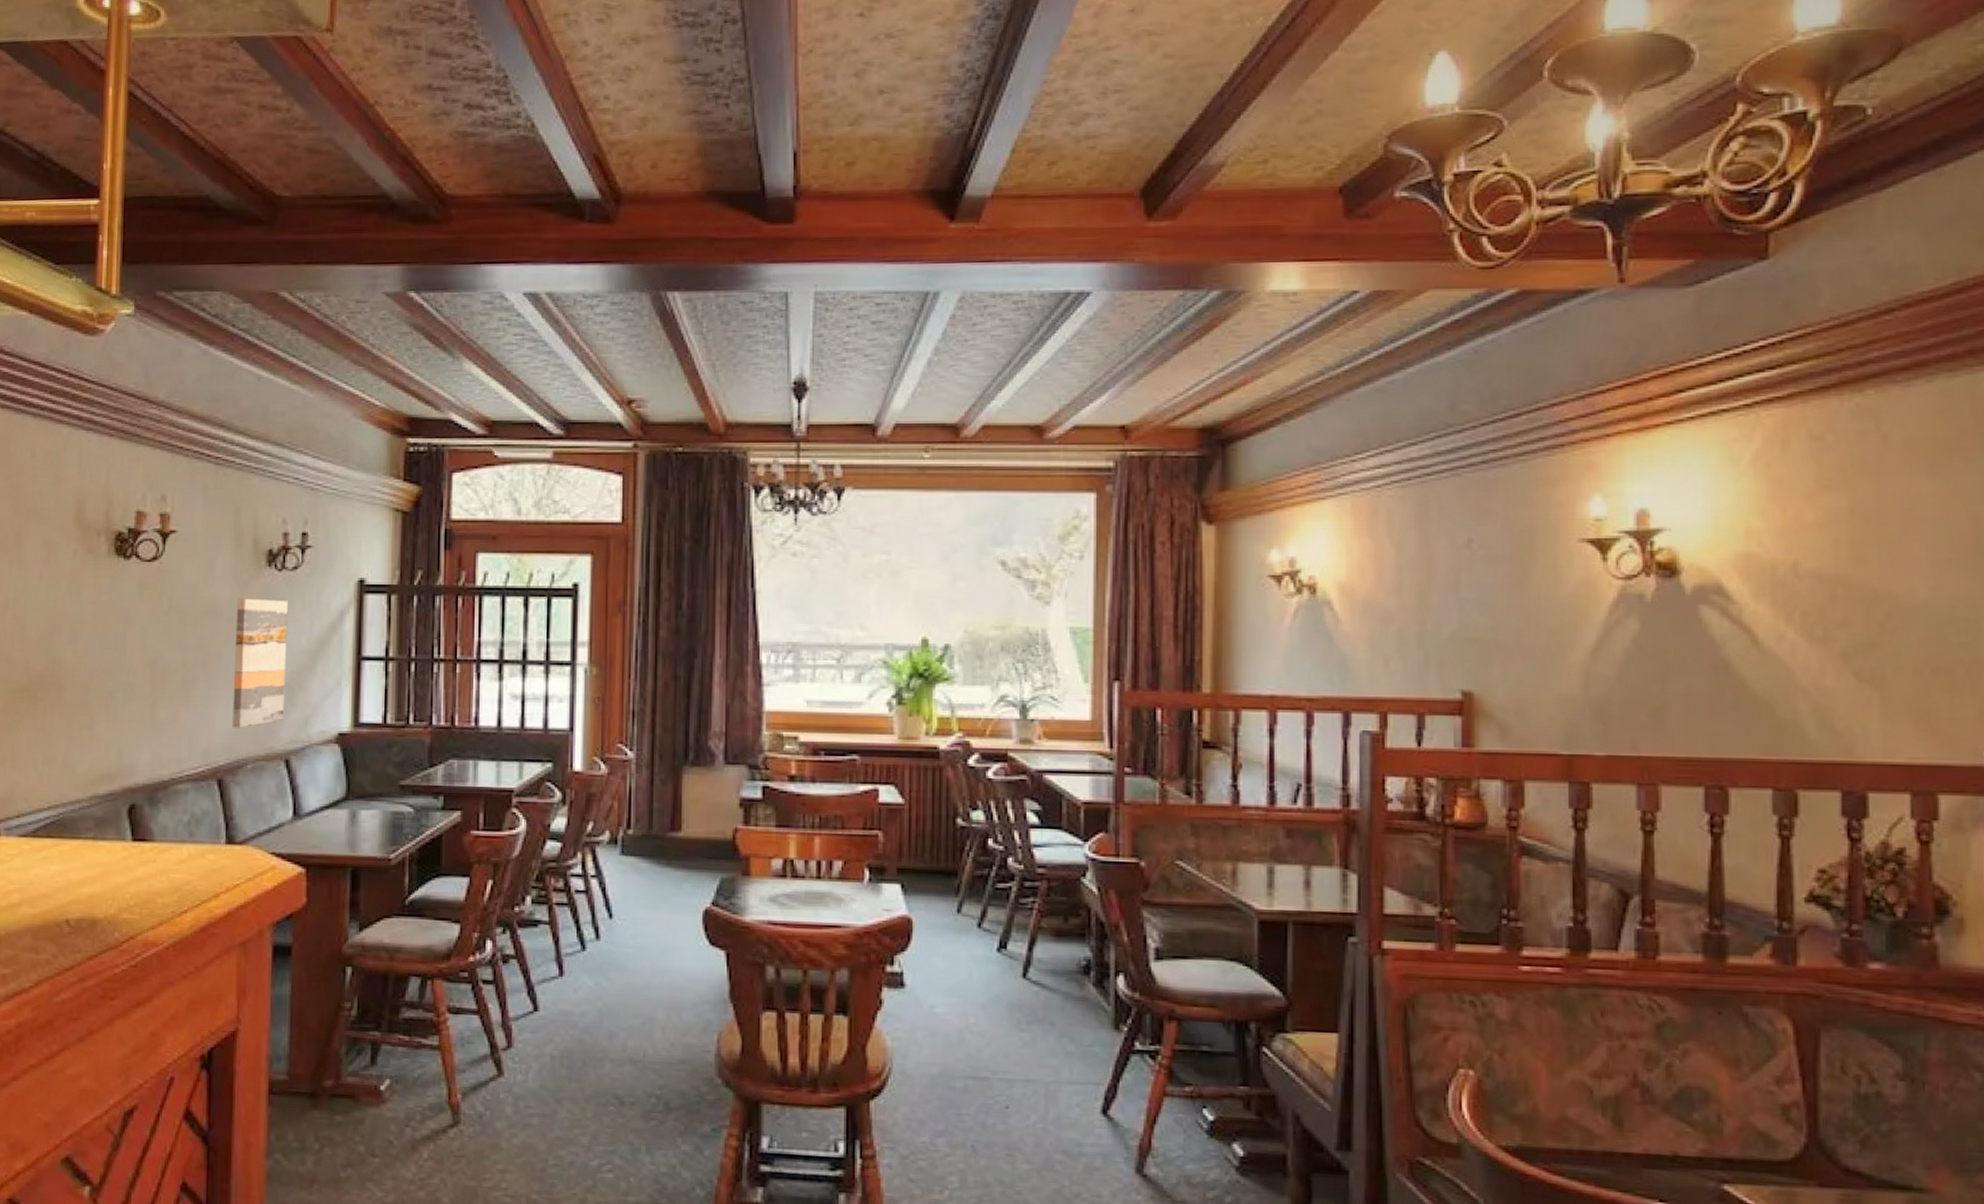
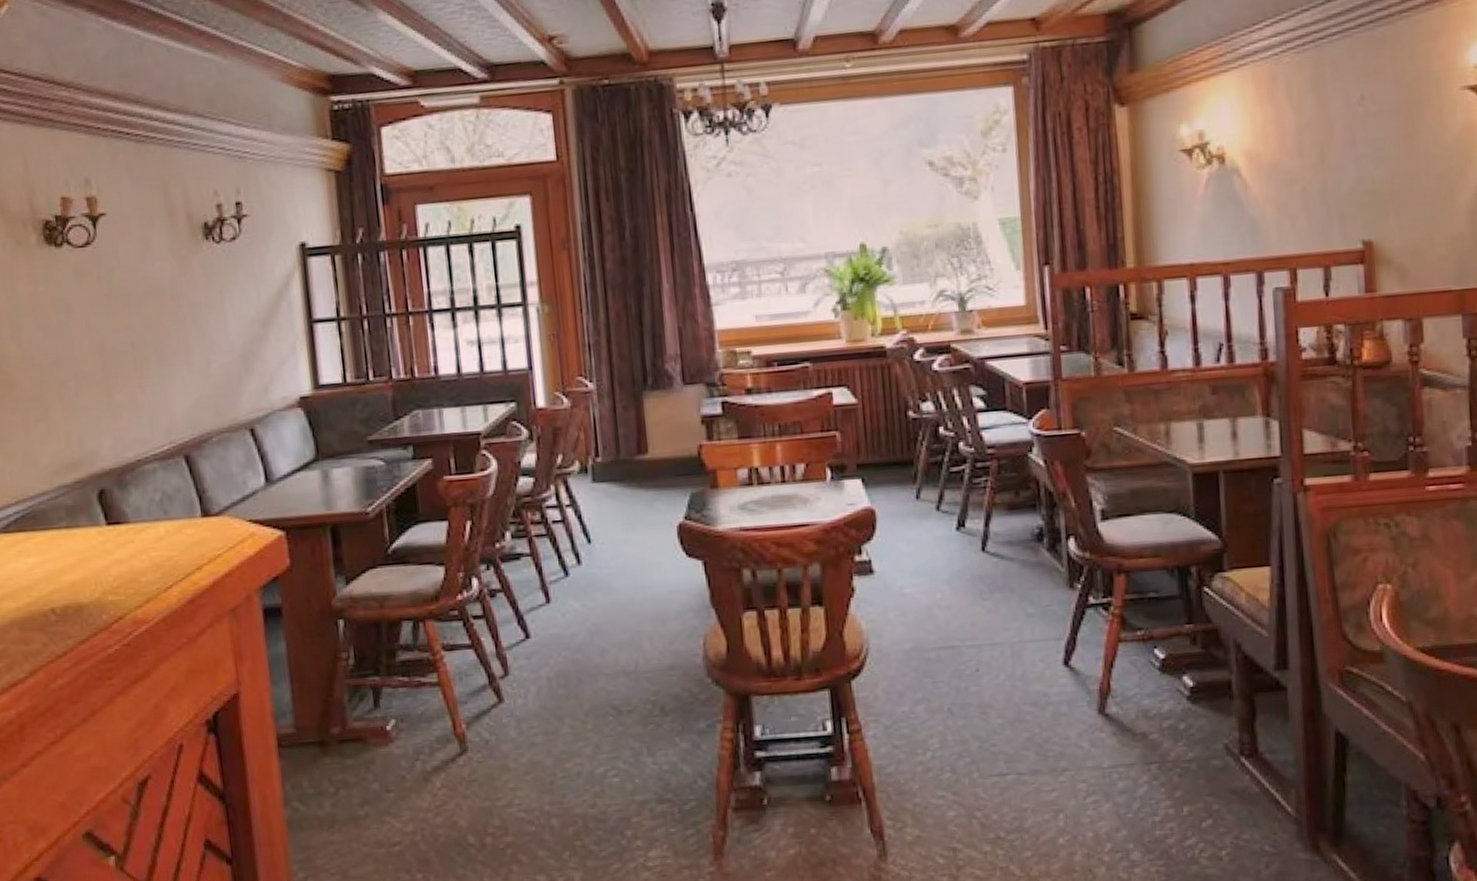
wall art: present [232,598,288,728] -> none [178,271,243,404]

